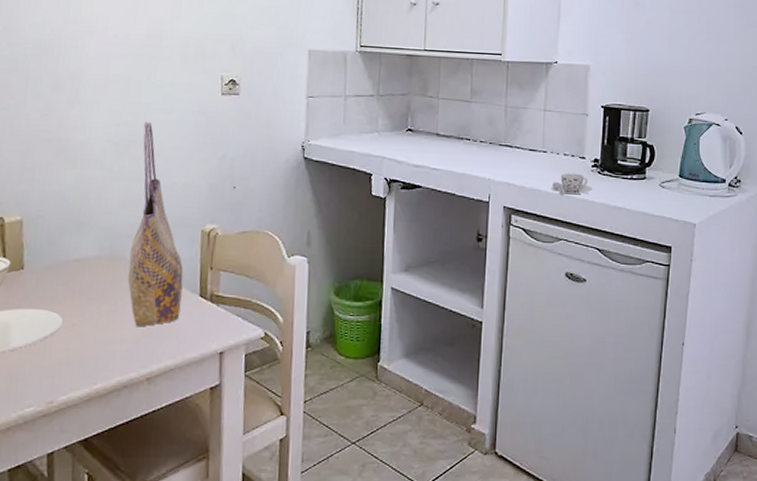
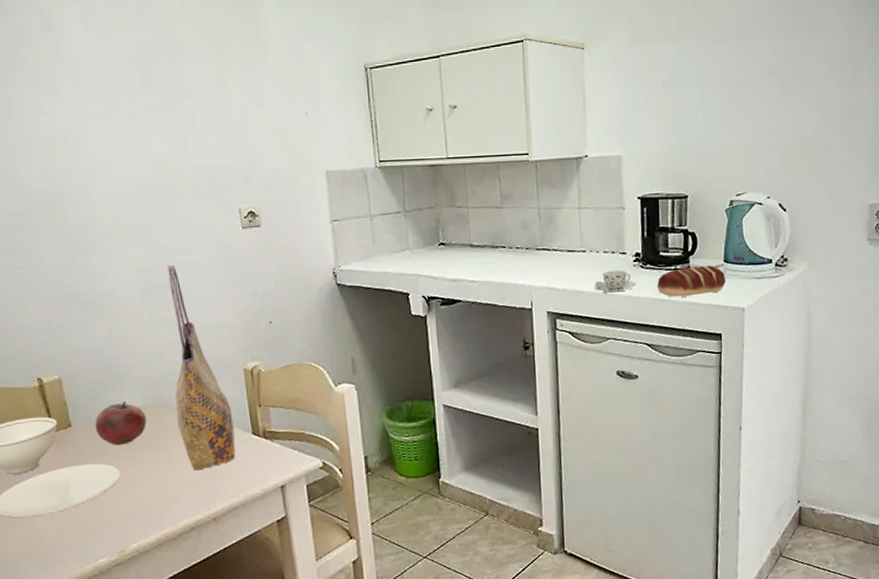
fruit: none [46,250,99,293] -> present [95,401,147,446]
bread loaf: none [612,178,679,207] -> present [656,265,726,297]

